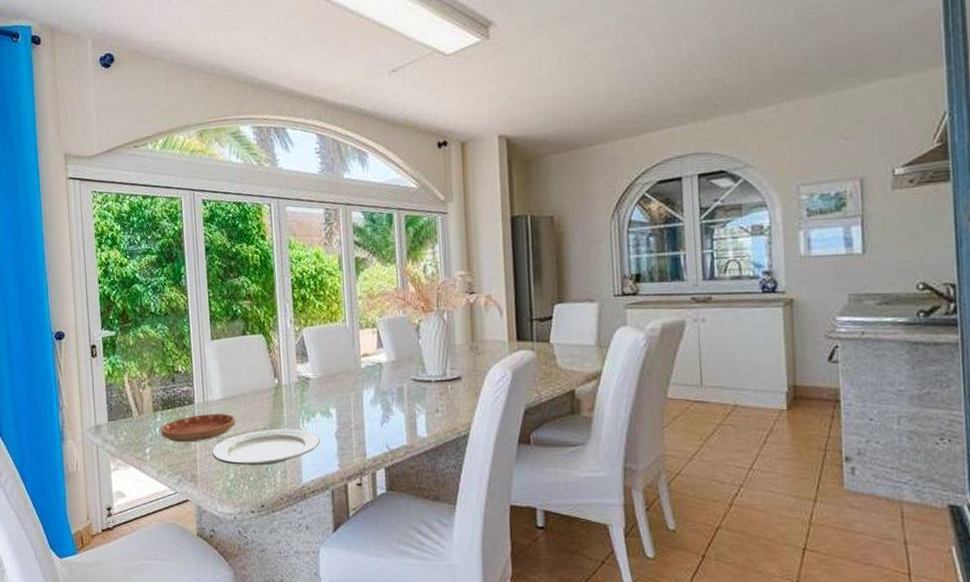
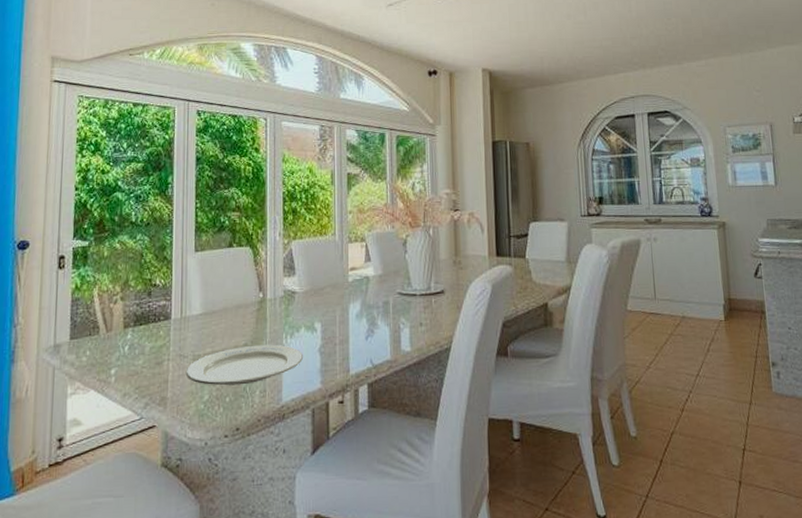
saucer: present [161,414,236,443] -> none [130,330,214,362]

